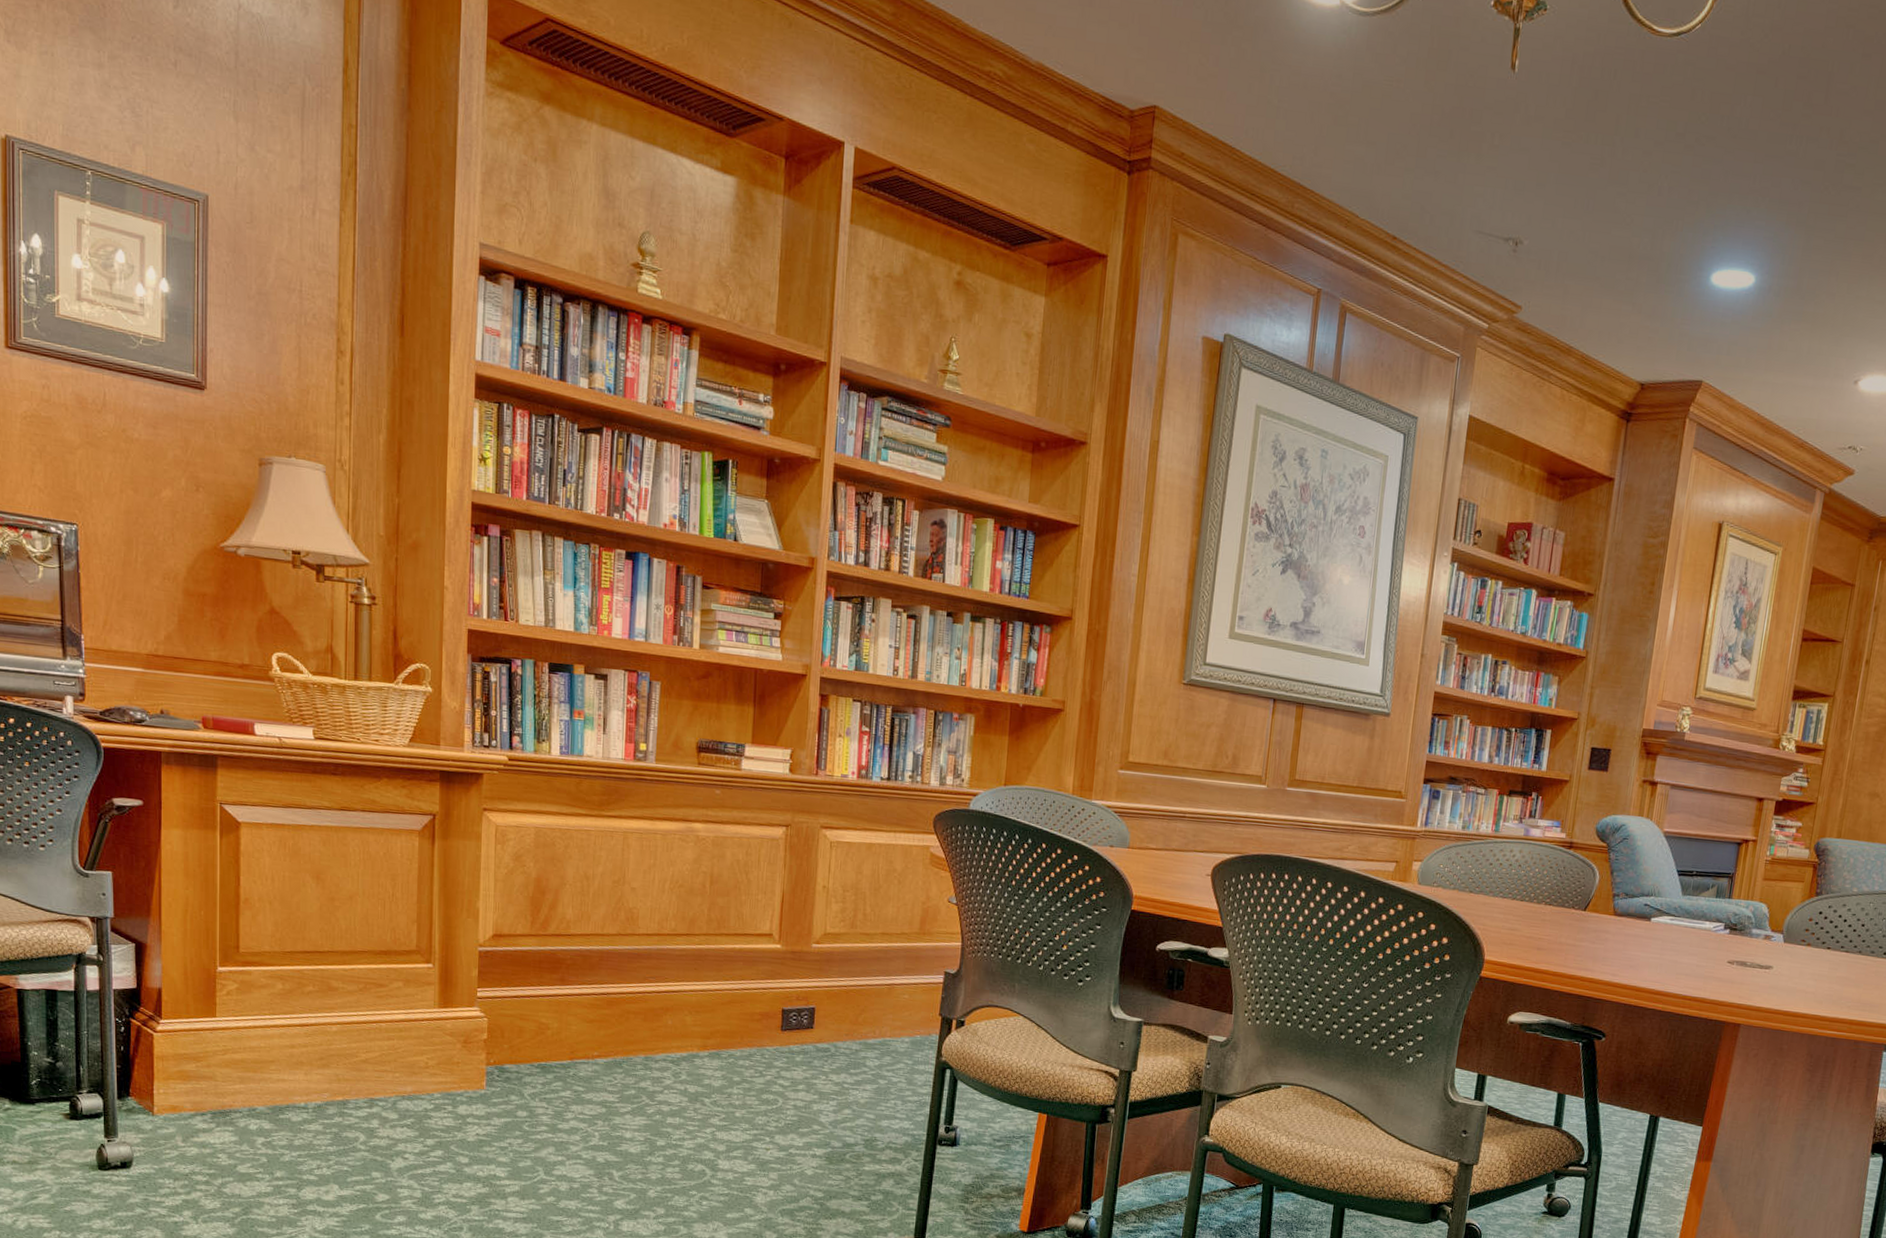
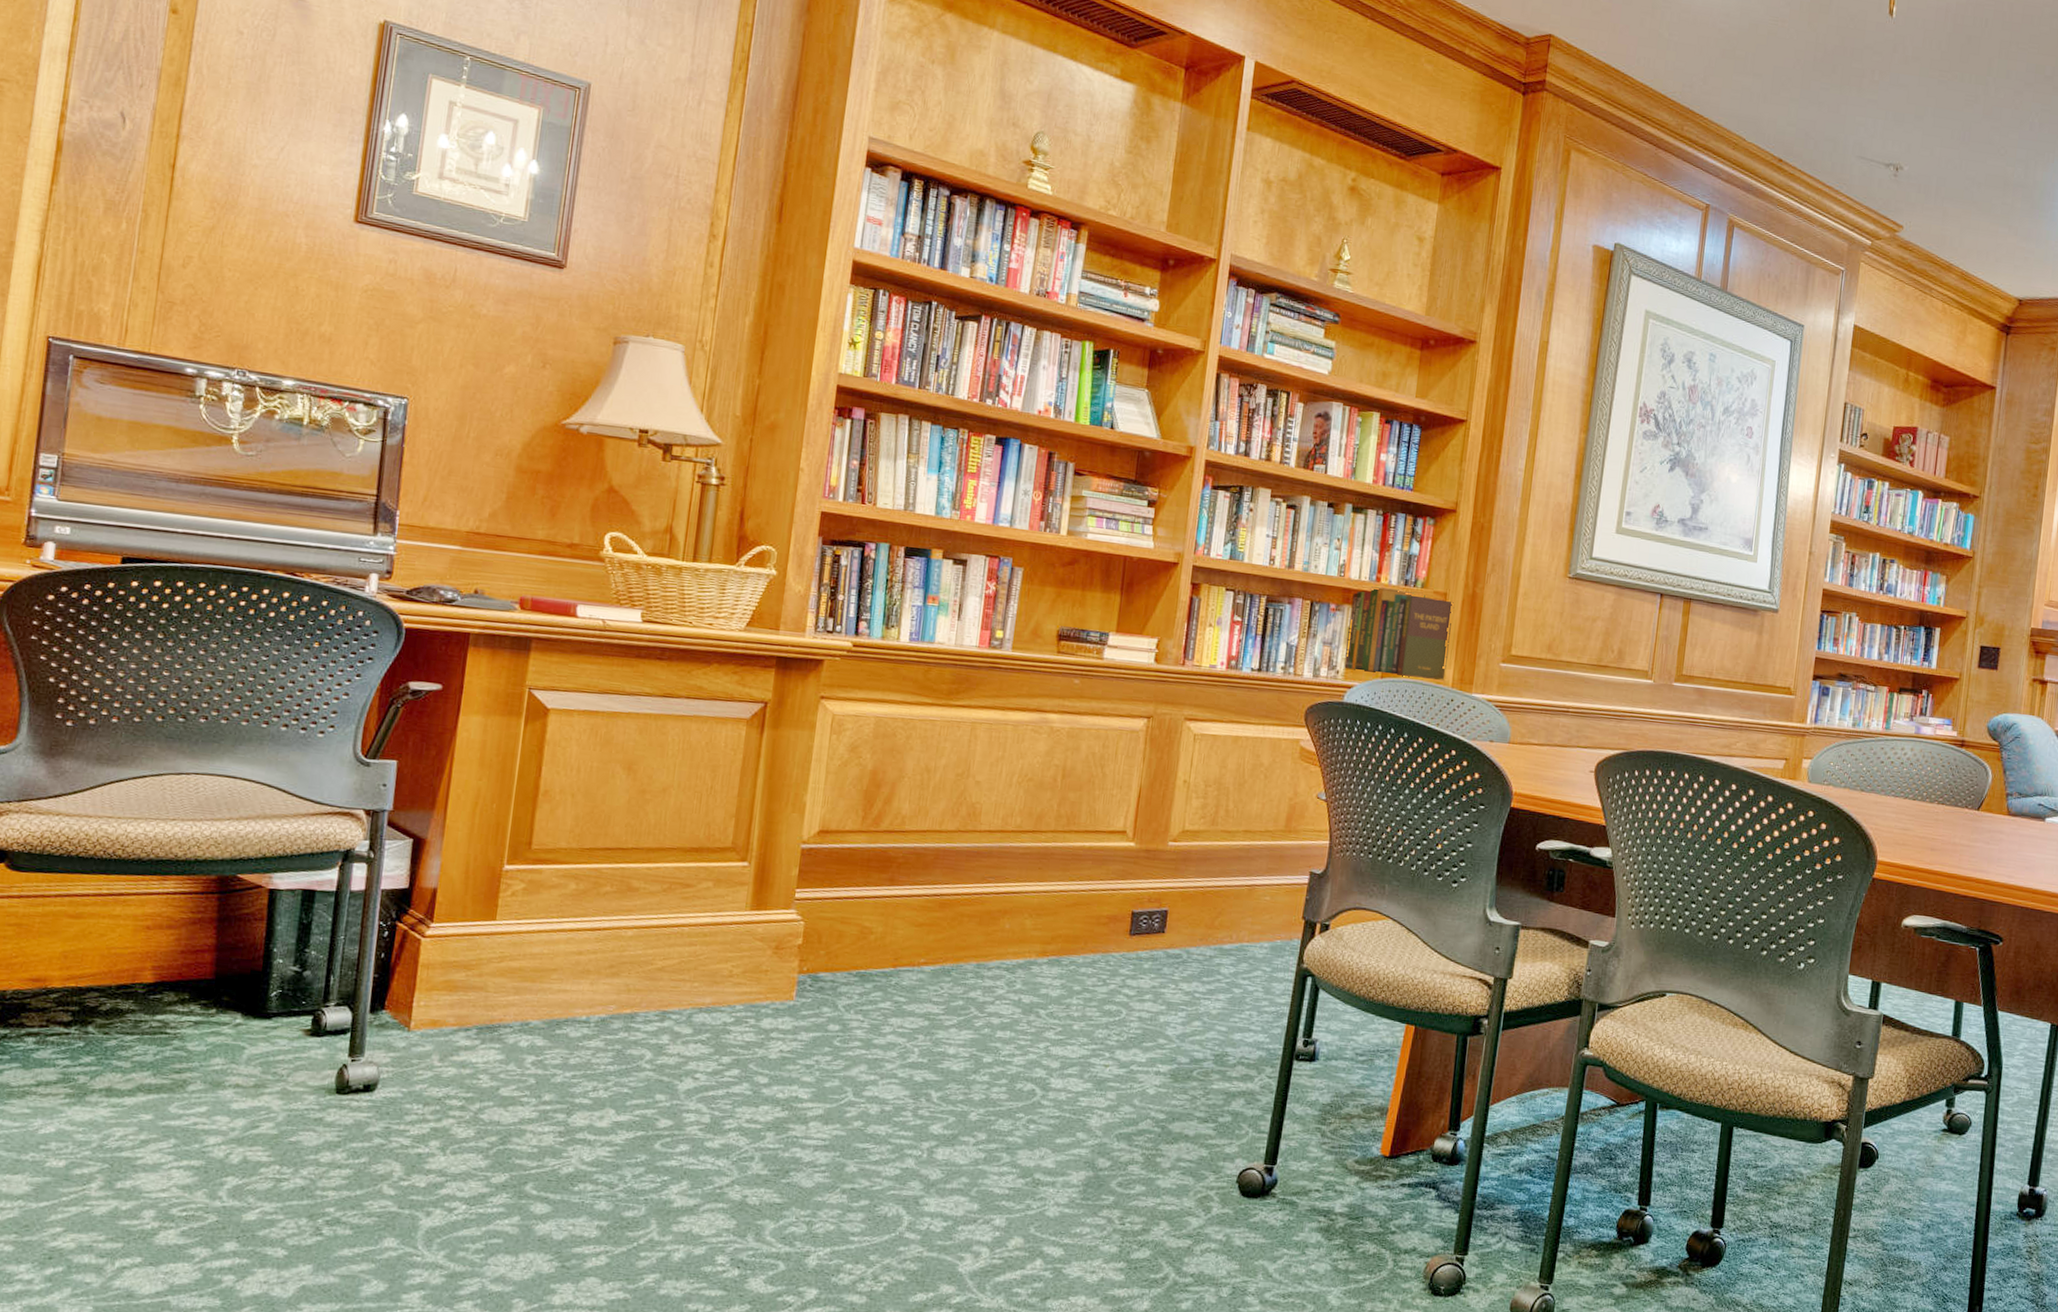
books: none [969,695,1072,787] -> present [1344,587,1454,680]

